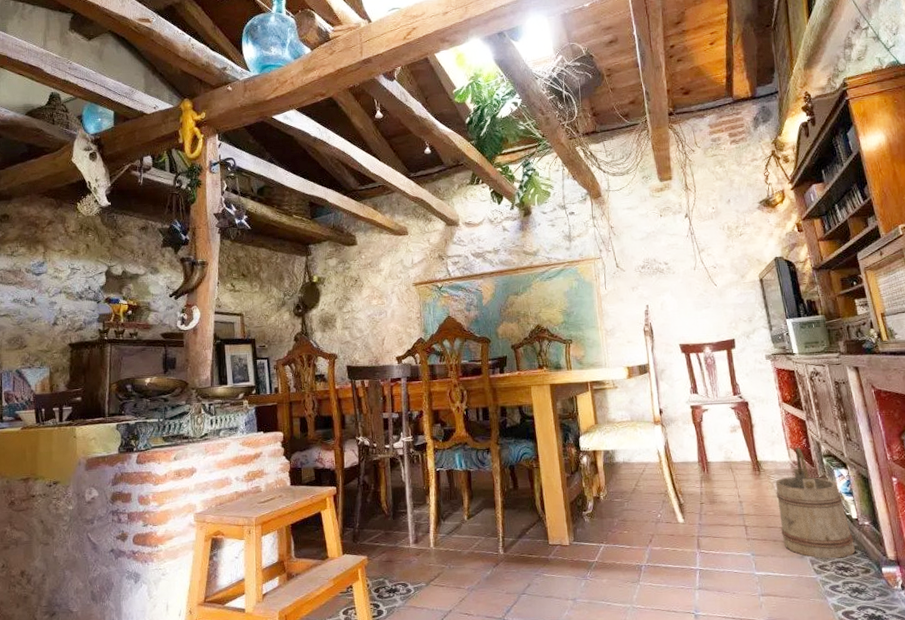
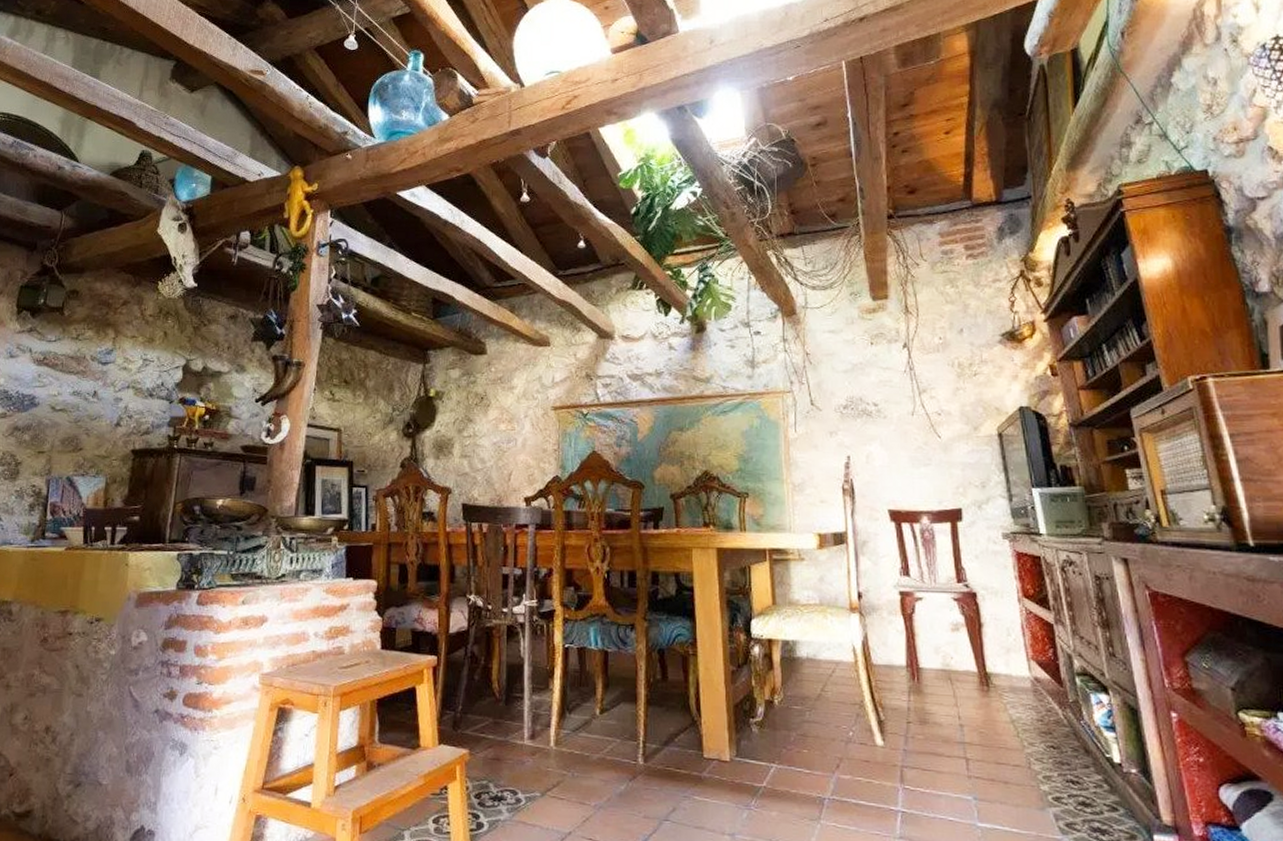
bucket: present [775,447,856,559] -> none [1009,659,1118,816]

